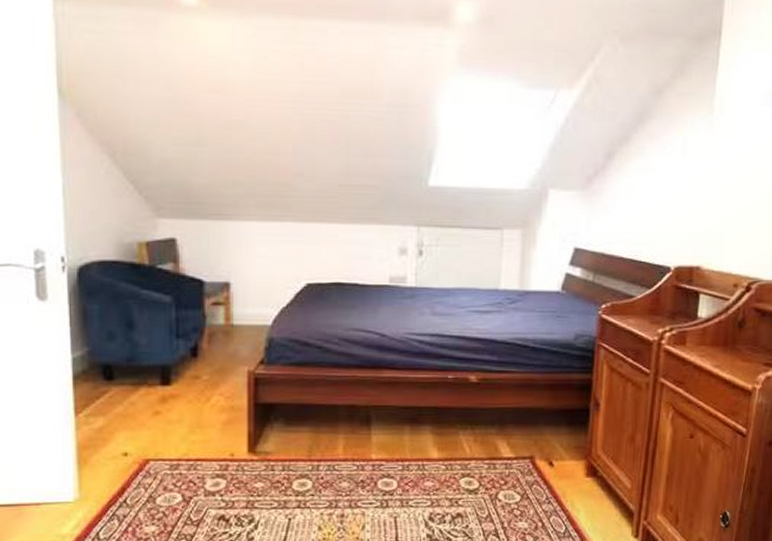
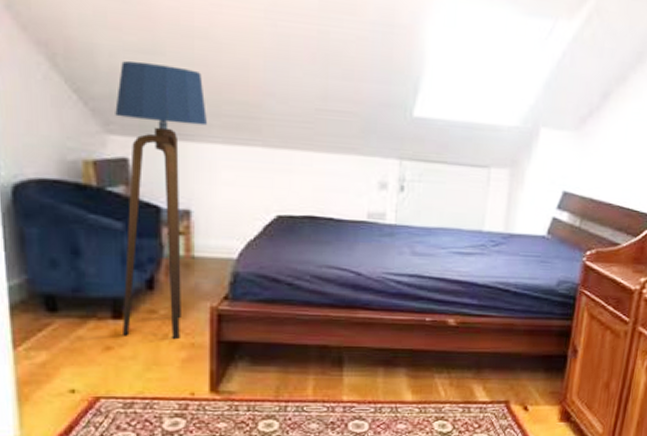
floor lamp: none [165,154,243,403] -> present [115,61,207,340]

